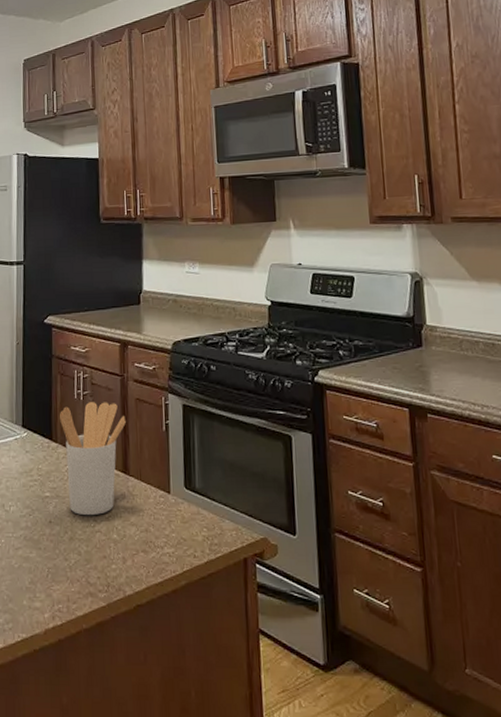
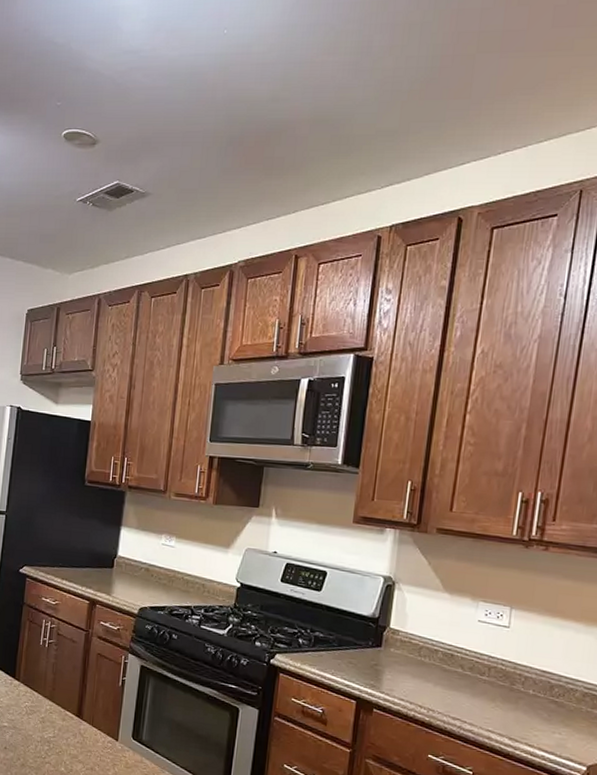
utensil holder: present [60,402,126,516] -> none [24,650,86,749]

